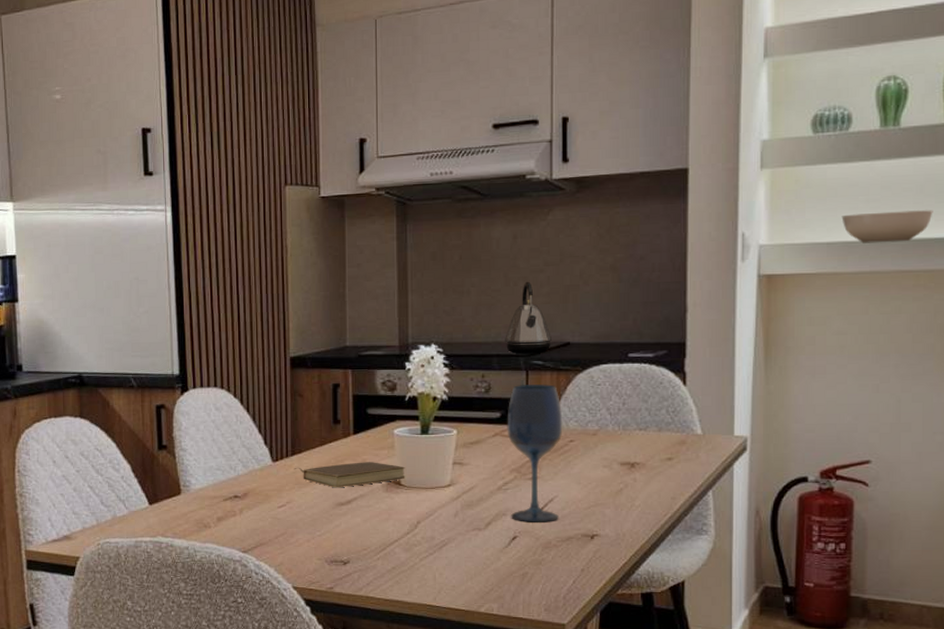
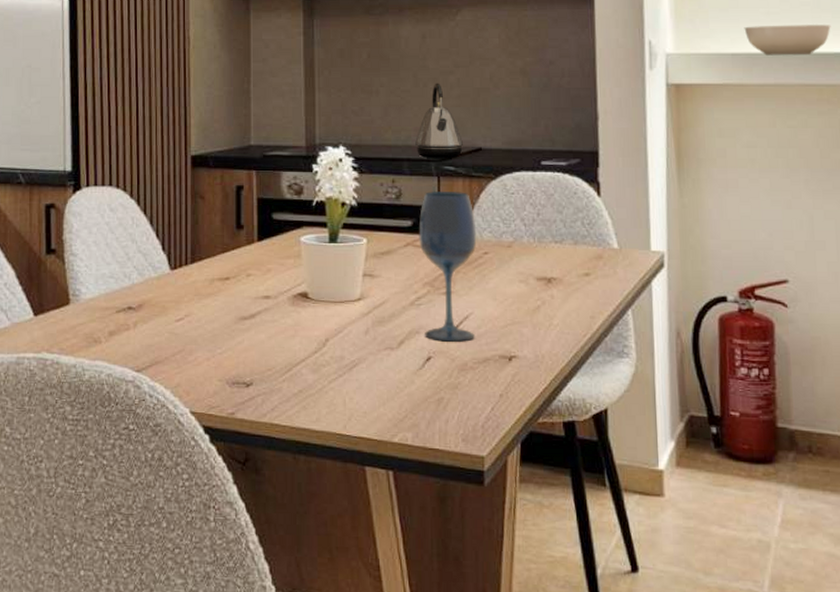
book: present [294,462,405,488] -> none [193,272,313,300]

